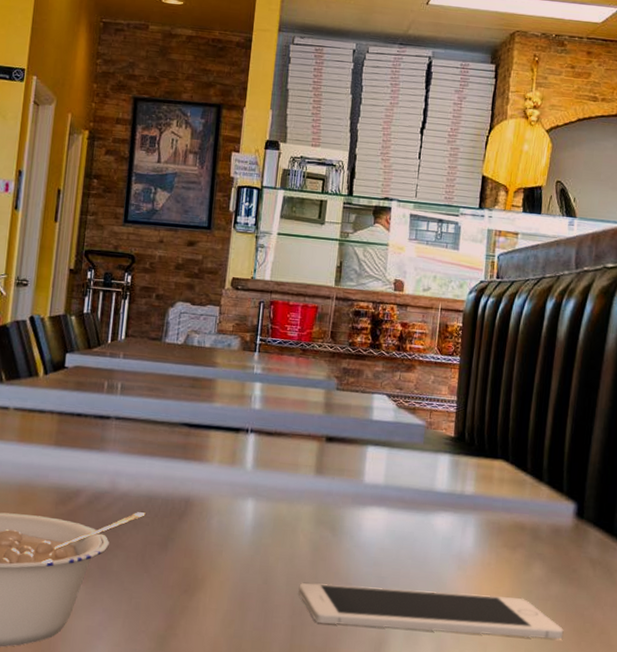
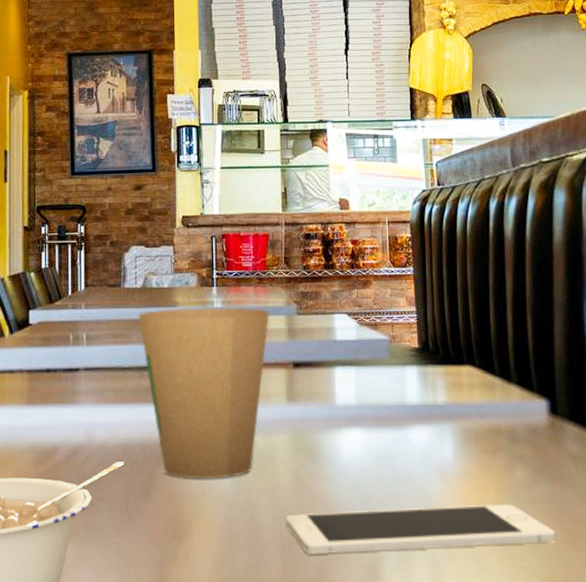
paper cup: none [175,368,309,541] -> present [138,307,270,480]

